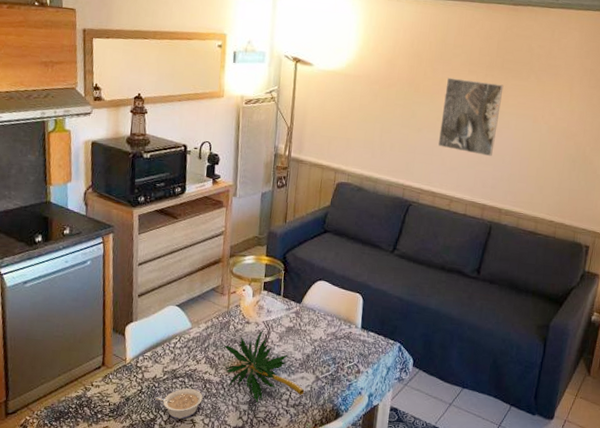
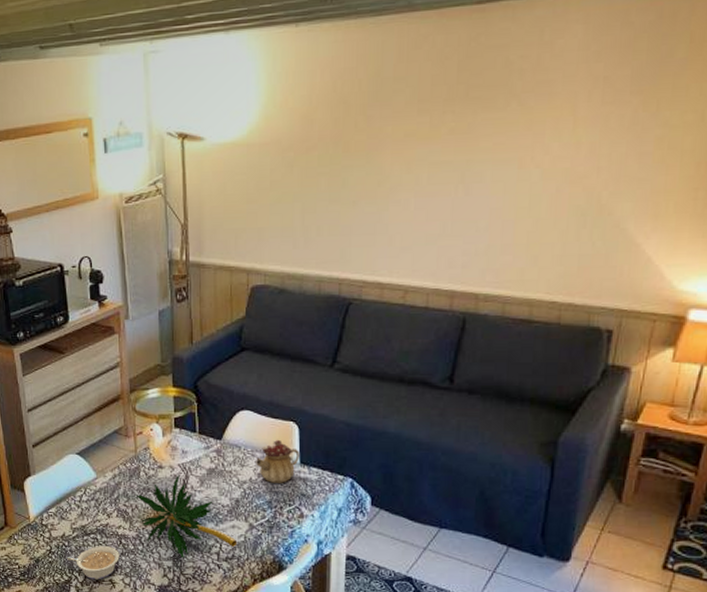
teapot: none [326,306,362,344] -> present [256,439,299,483]
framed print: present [437,77,504,157] -> none [381,122,471,226]

